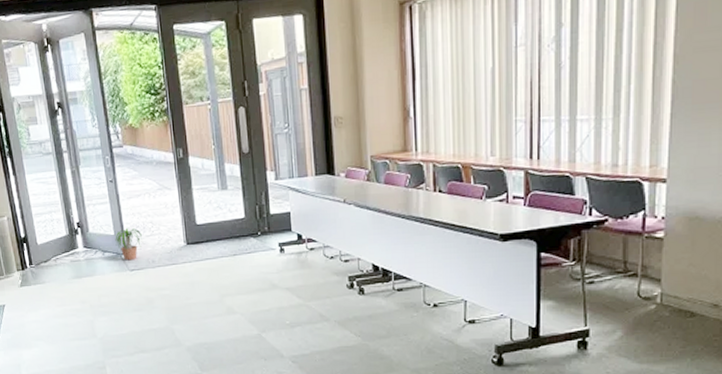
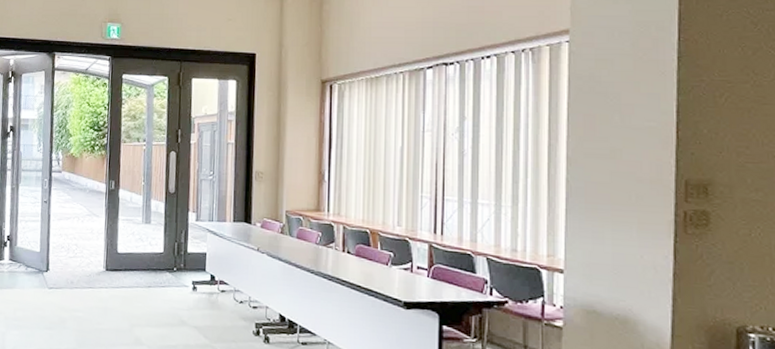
potted plant: present [115,227,144,261] -> none [39,246,66,279]

